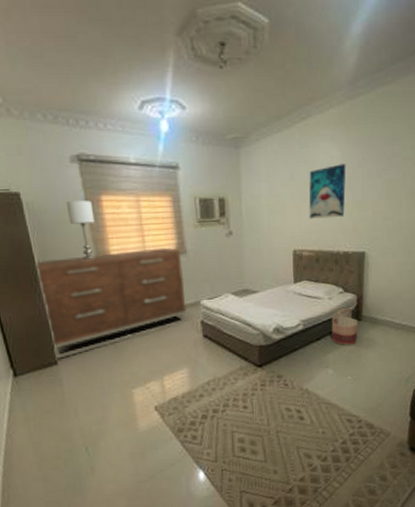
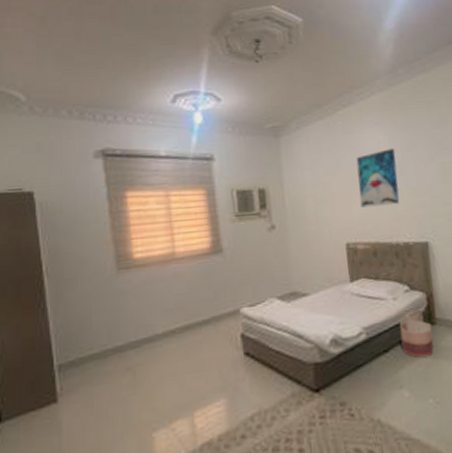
dresser: present [34,247,187,359] -> none [41,247,224,395]
lamp: present [65,200,95,260] -> none [85,197,117,265]

